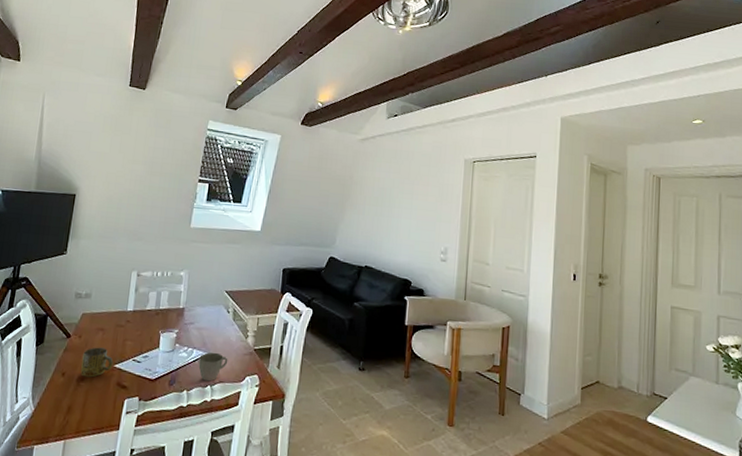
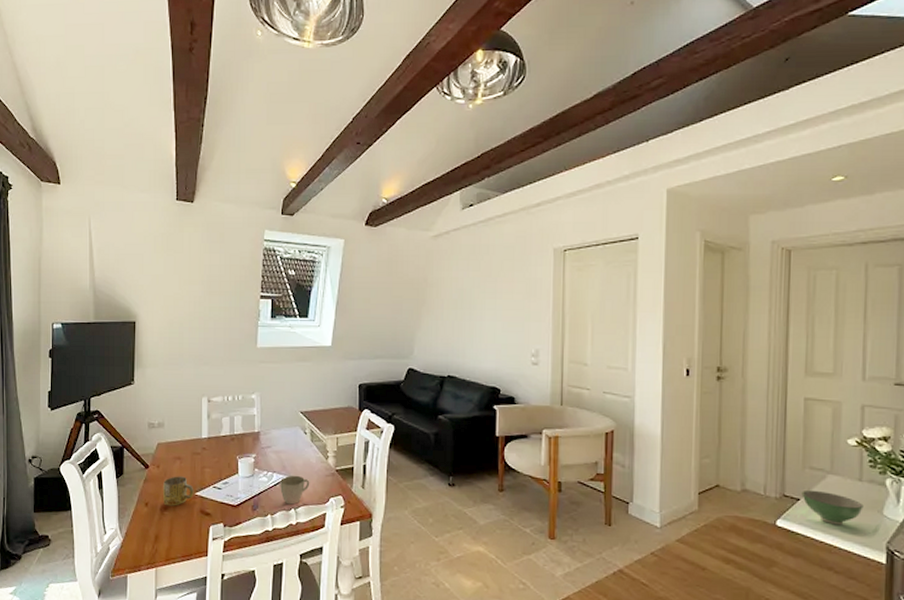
bowl: none [668,389,720,424] -> present [801,490,864,525]

